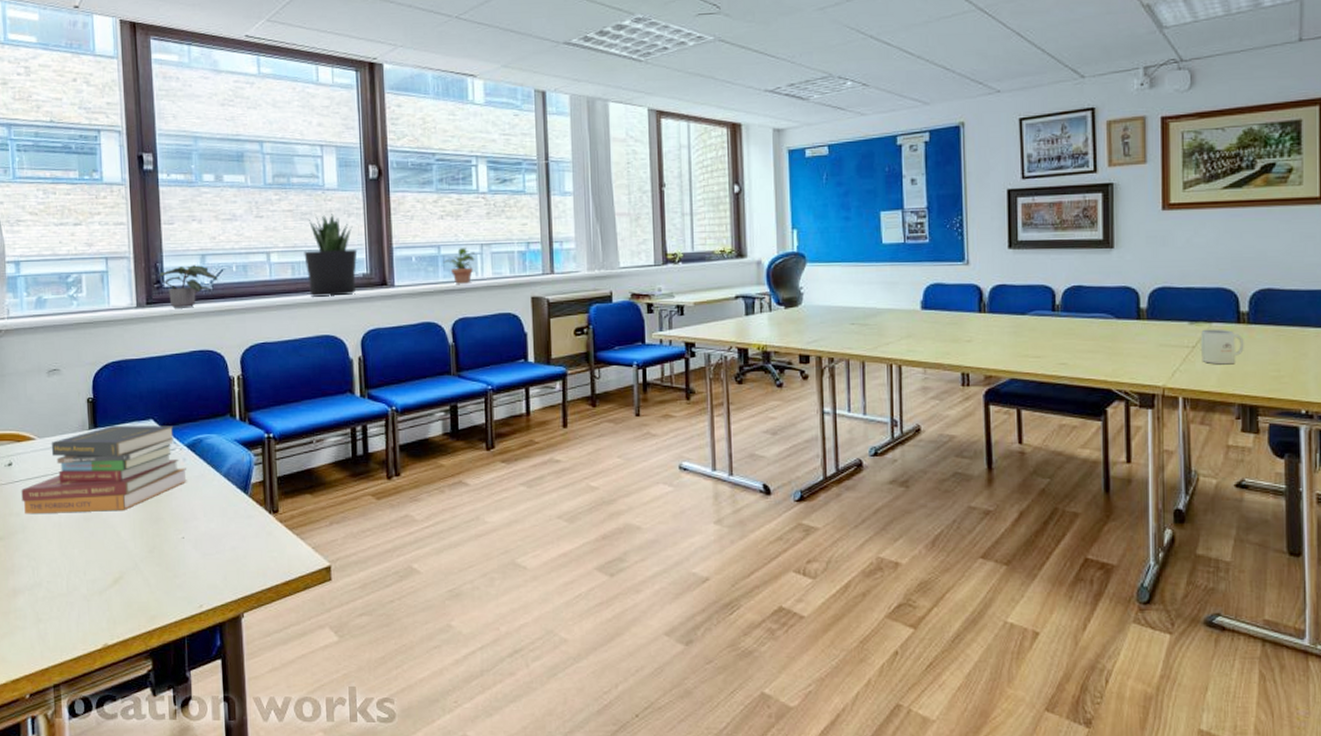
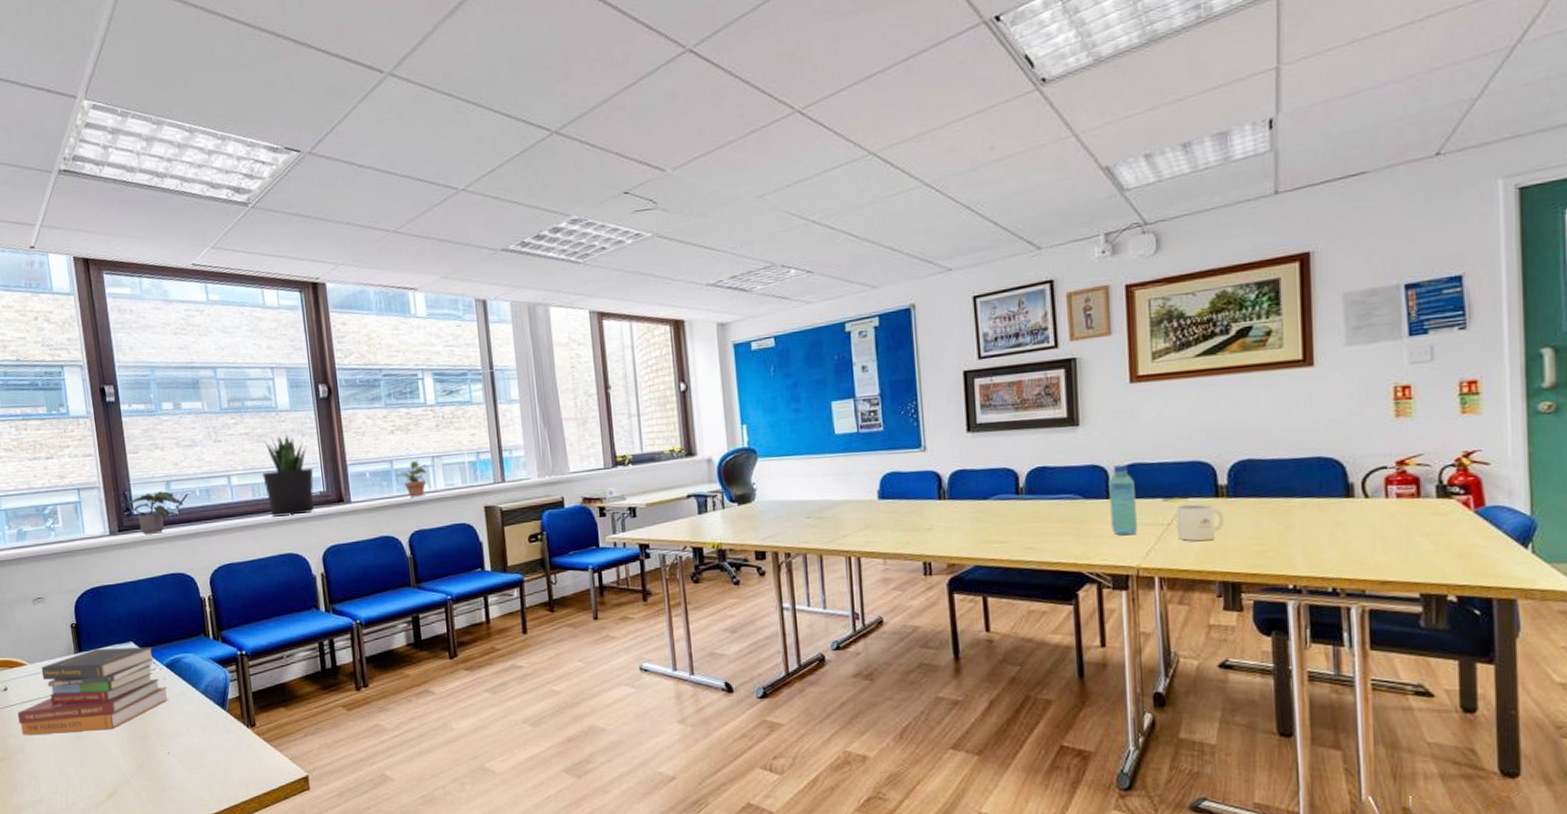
water bottle: none [1139,288,1165,356] -> present [1108,465,1138,536]

